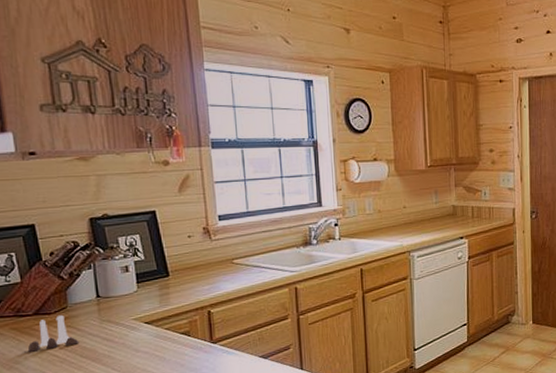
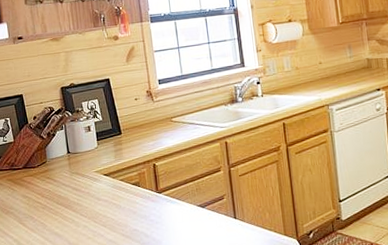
salt and pepper shaker set: present [27,314,79,353] -> none [19,168,56,200]

